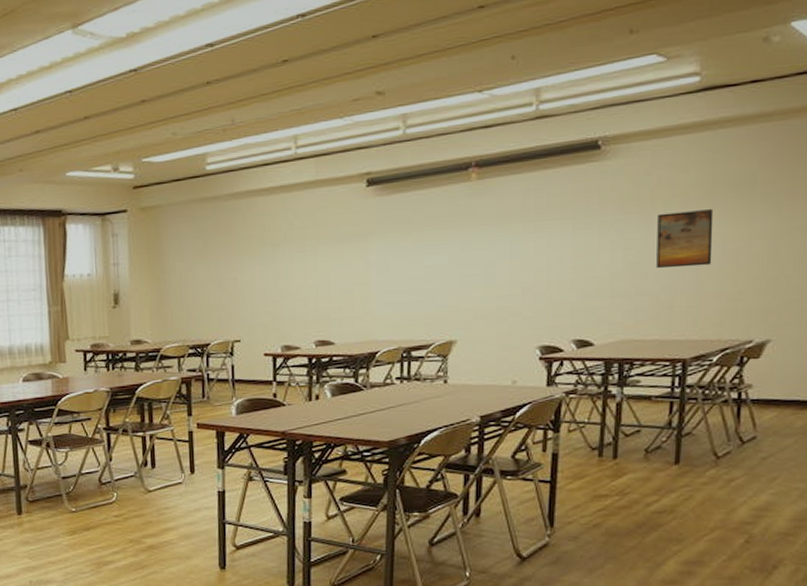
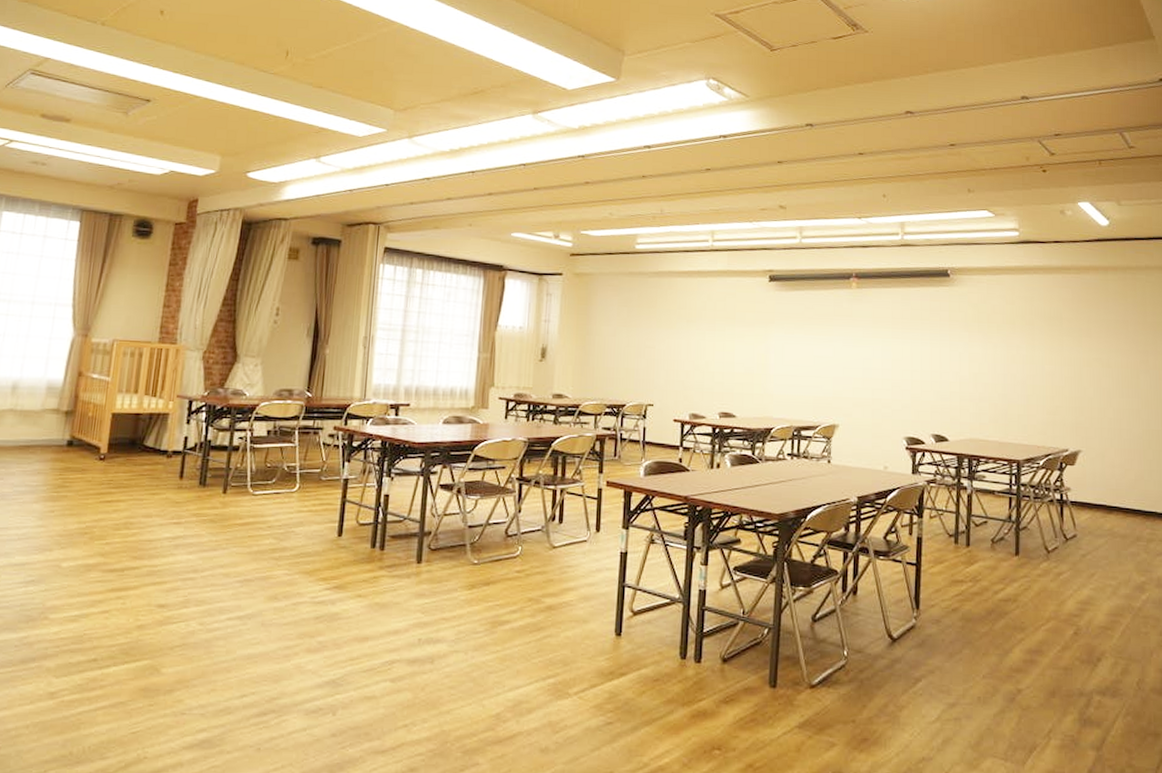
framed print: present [656,209,714,269] -> none [993,335,1035,382]

